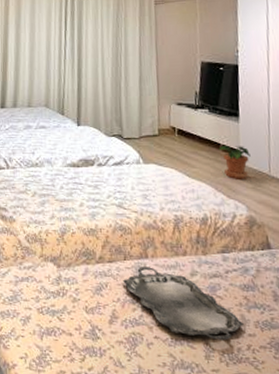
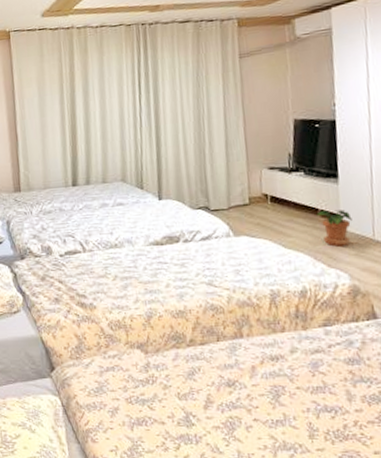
serving tray: present [123,266,244,341] -> none [217,346,349,418]

